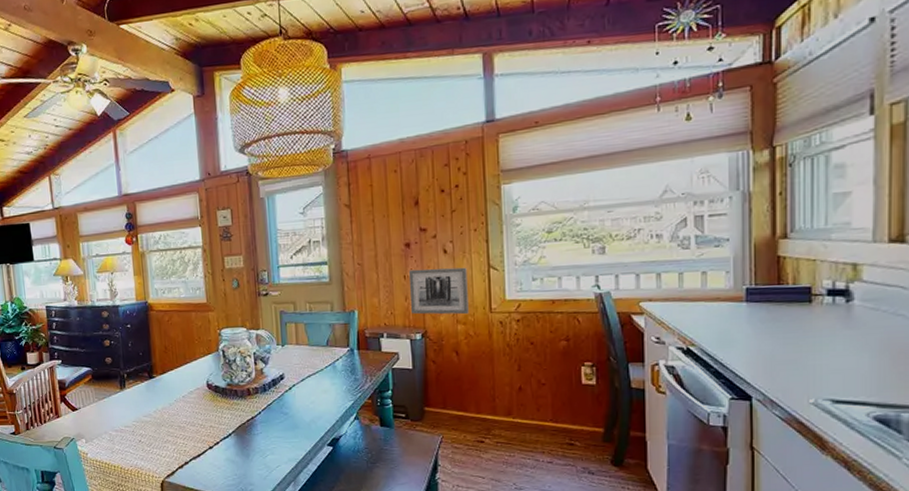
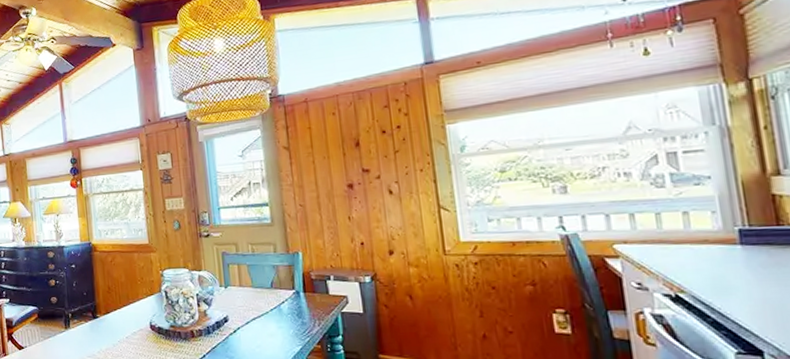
wall art: present [408,267,469,315] -> none [353,208,421,257]

